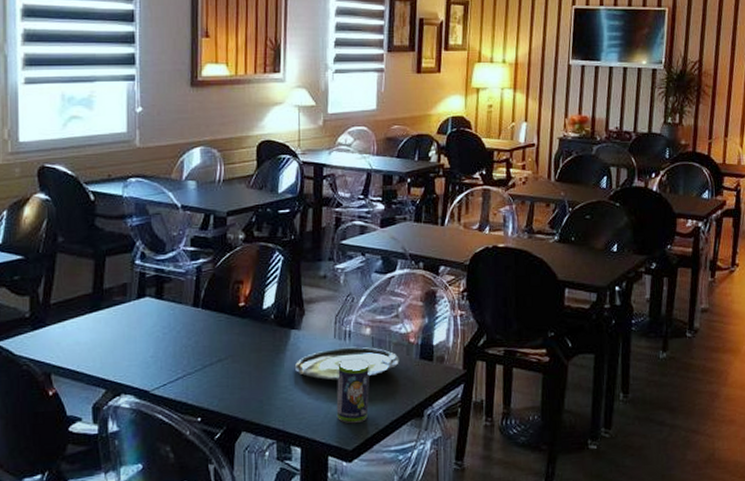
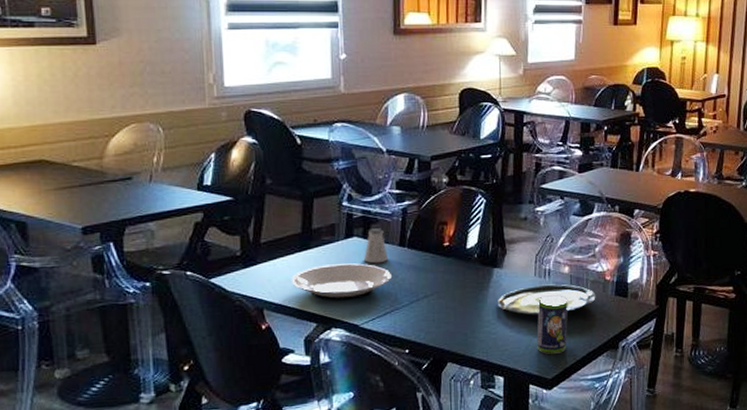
plate: none [81,325,184,365] -> present [292,263,391,301]
saltshaker: none [155,287,182,325] -> present [363,228,389,264]

